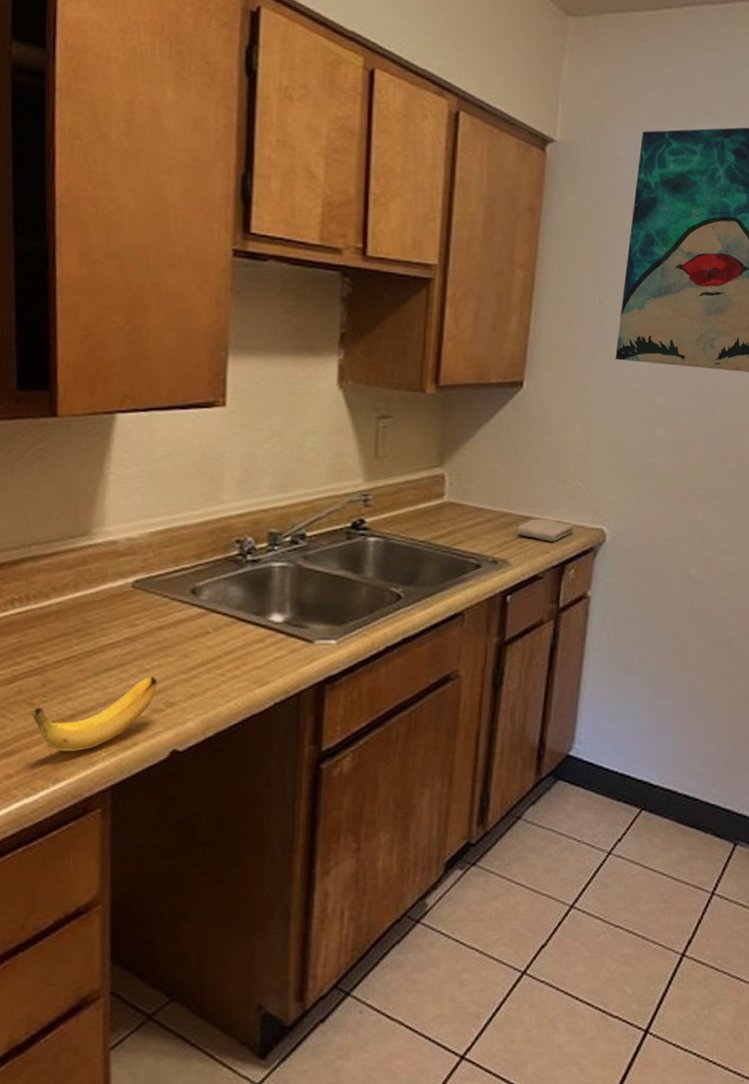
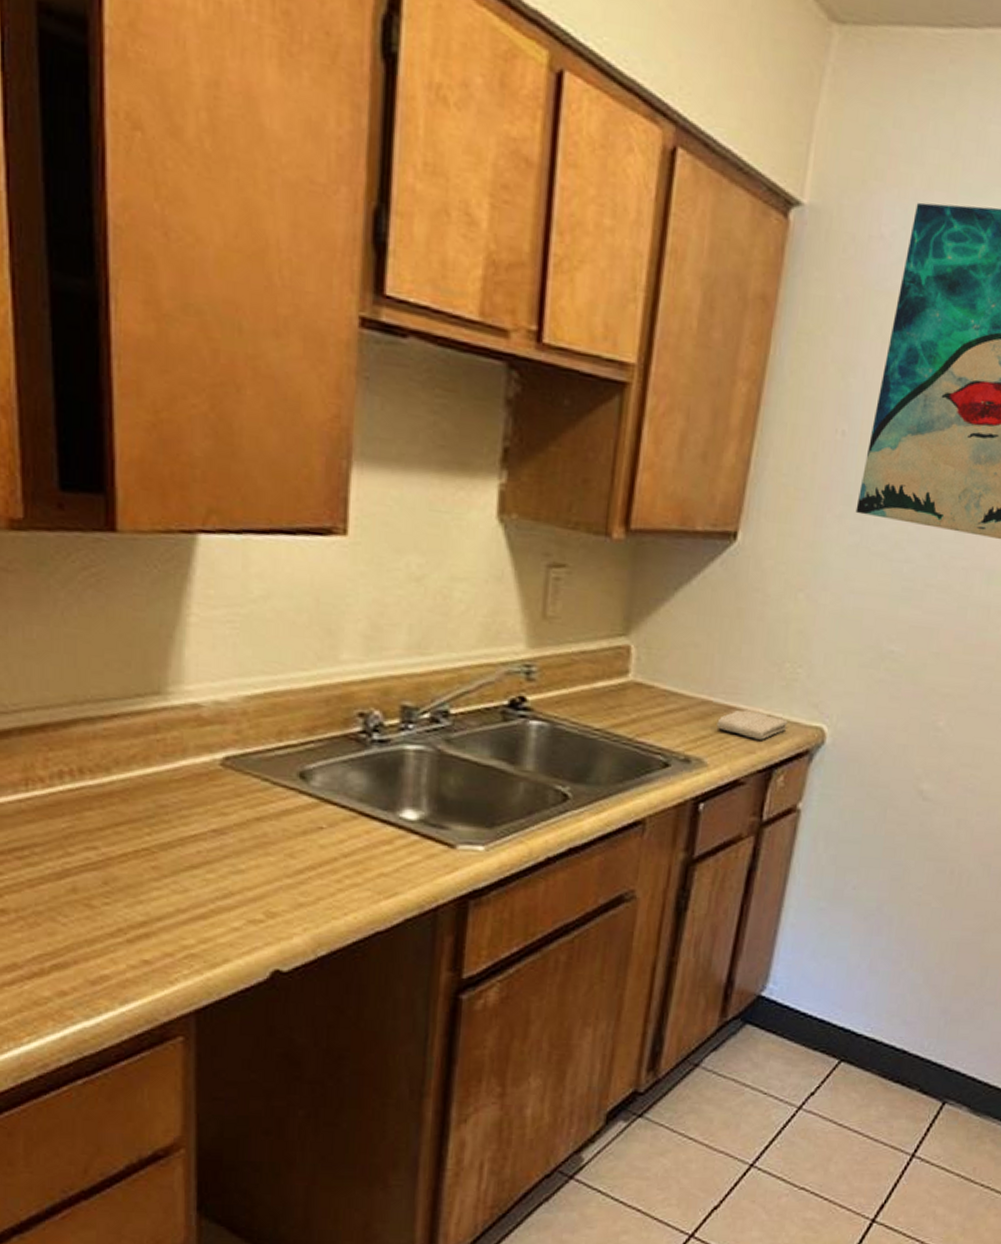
banana: present [31,676,158,752] -> none [89,879,256,967]

